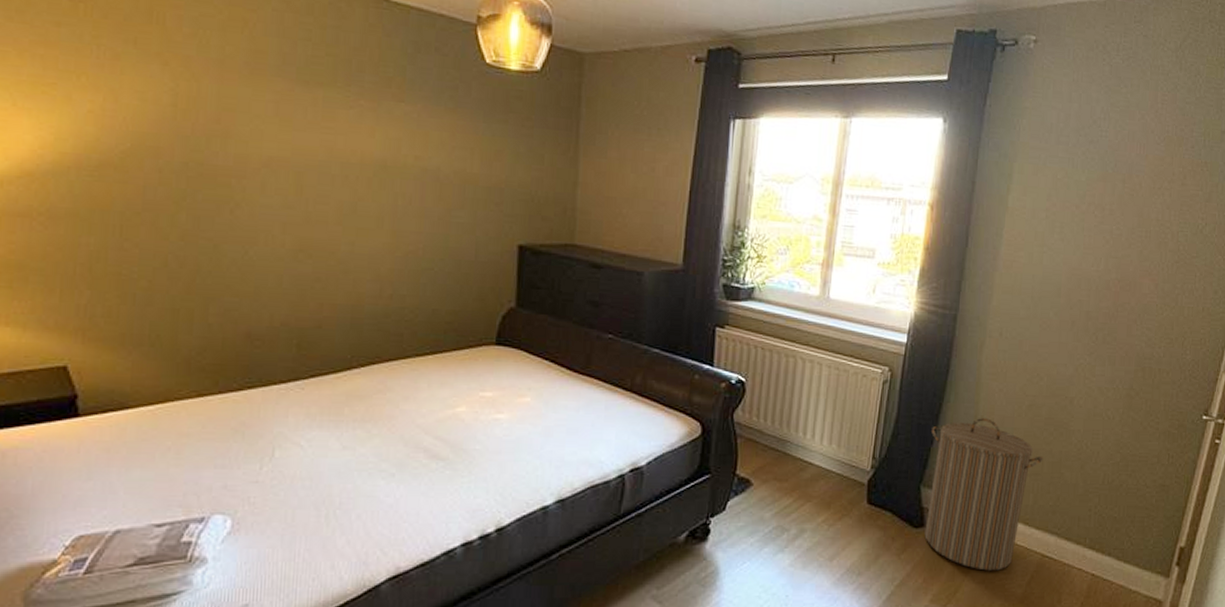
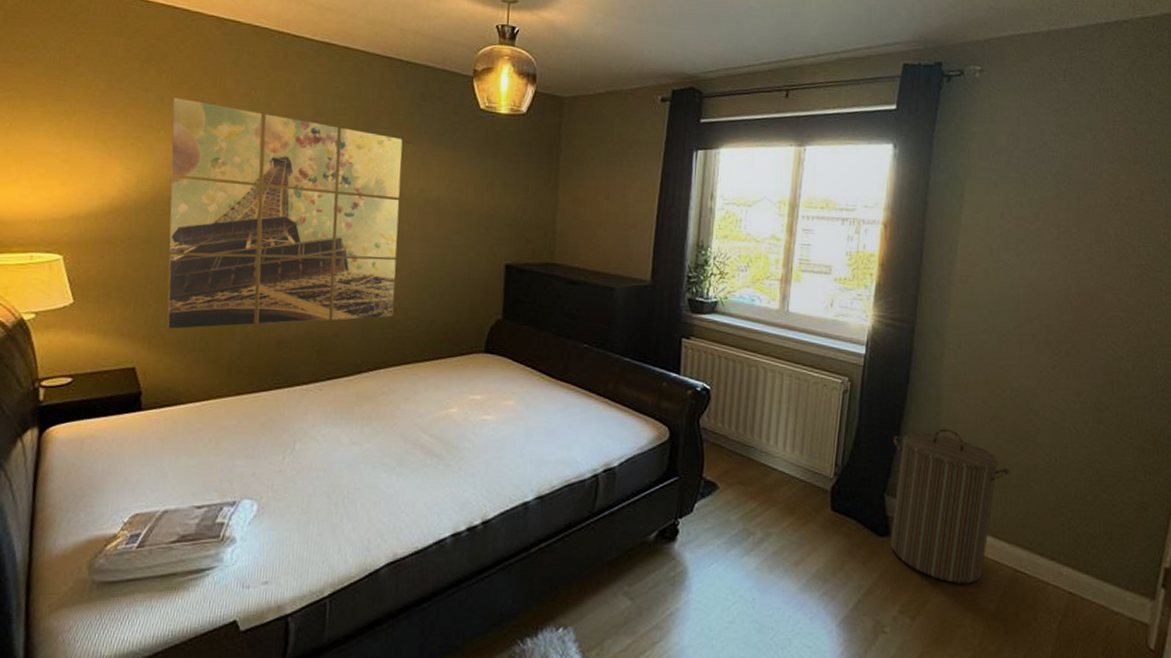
wall art: none [94,35,393,320] -> present [167,98,403,329]

